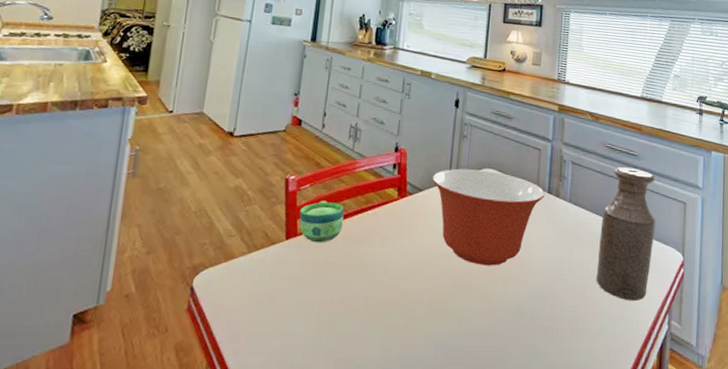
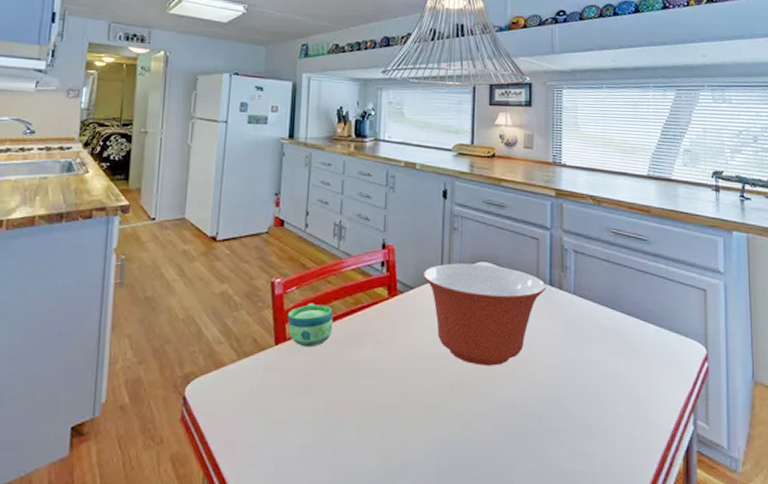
bottle: present [596,167,656,302] -> none [609,254,672,400]

